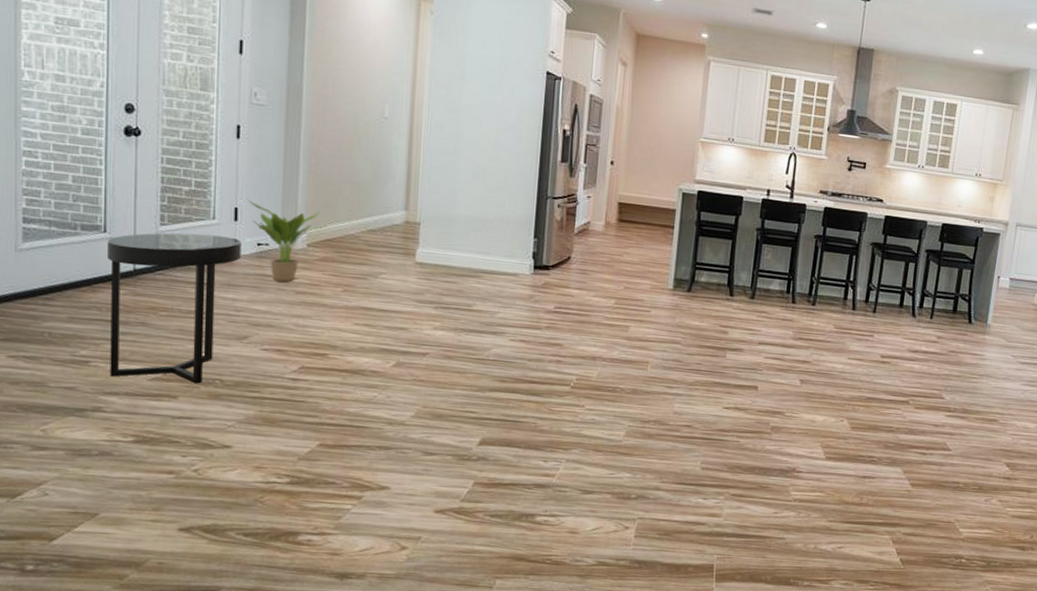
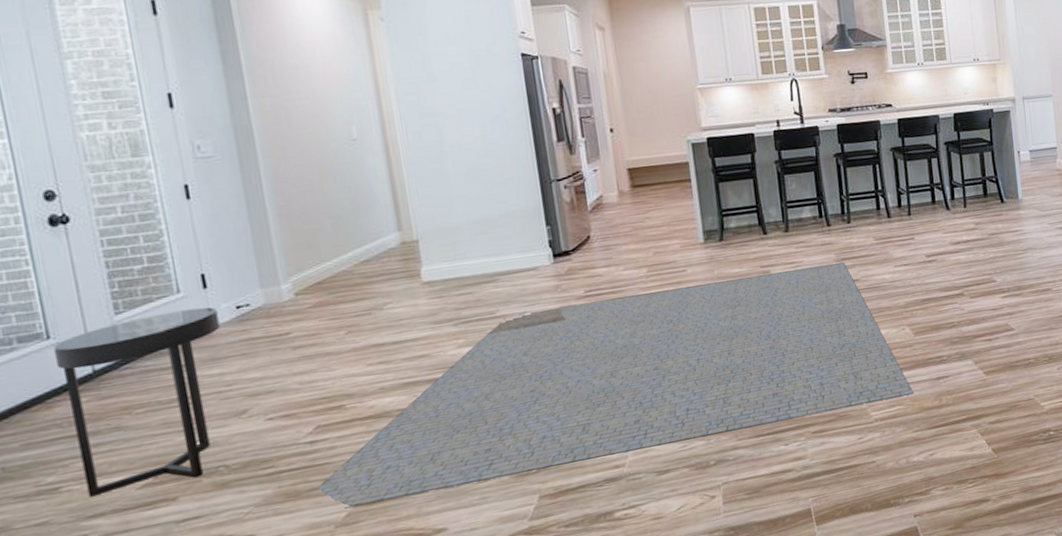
potted plant: present [246,198,329,284] -> none [212,255,315,344]
area rug: none [288,312,837,485] -> present [314,262,913,507]

